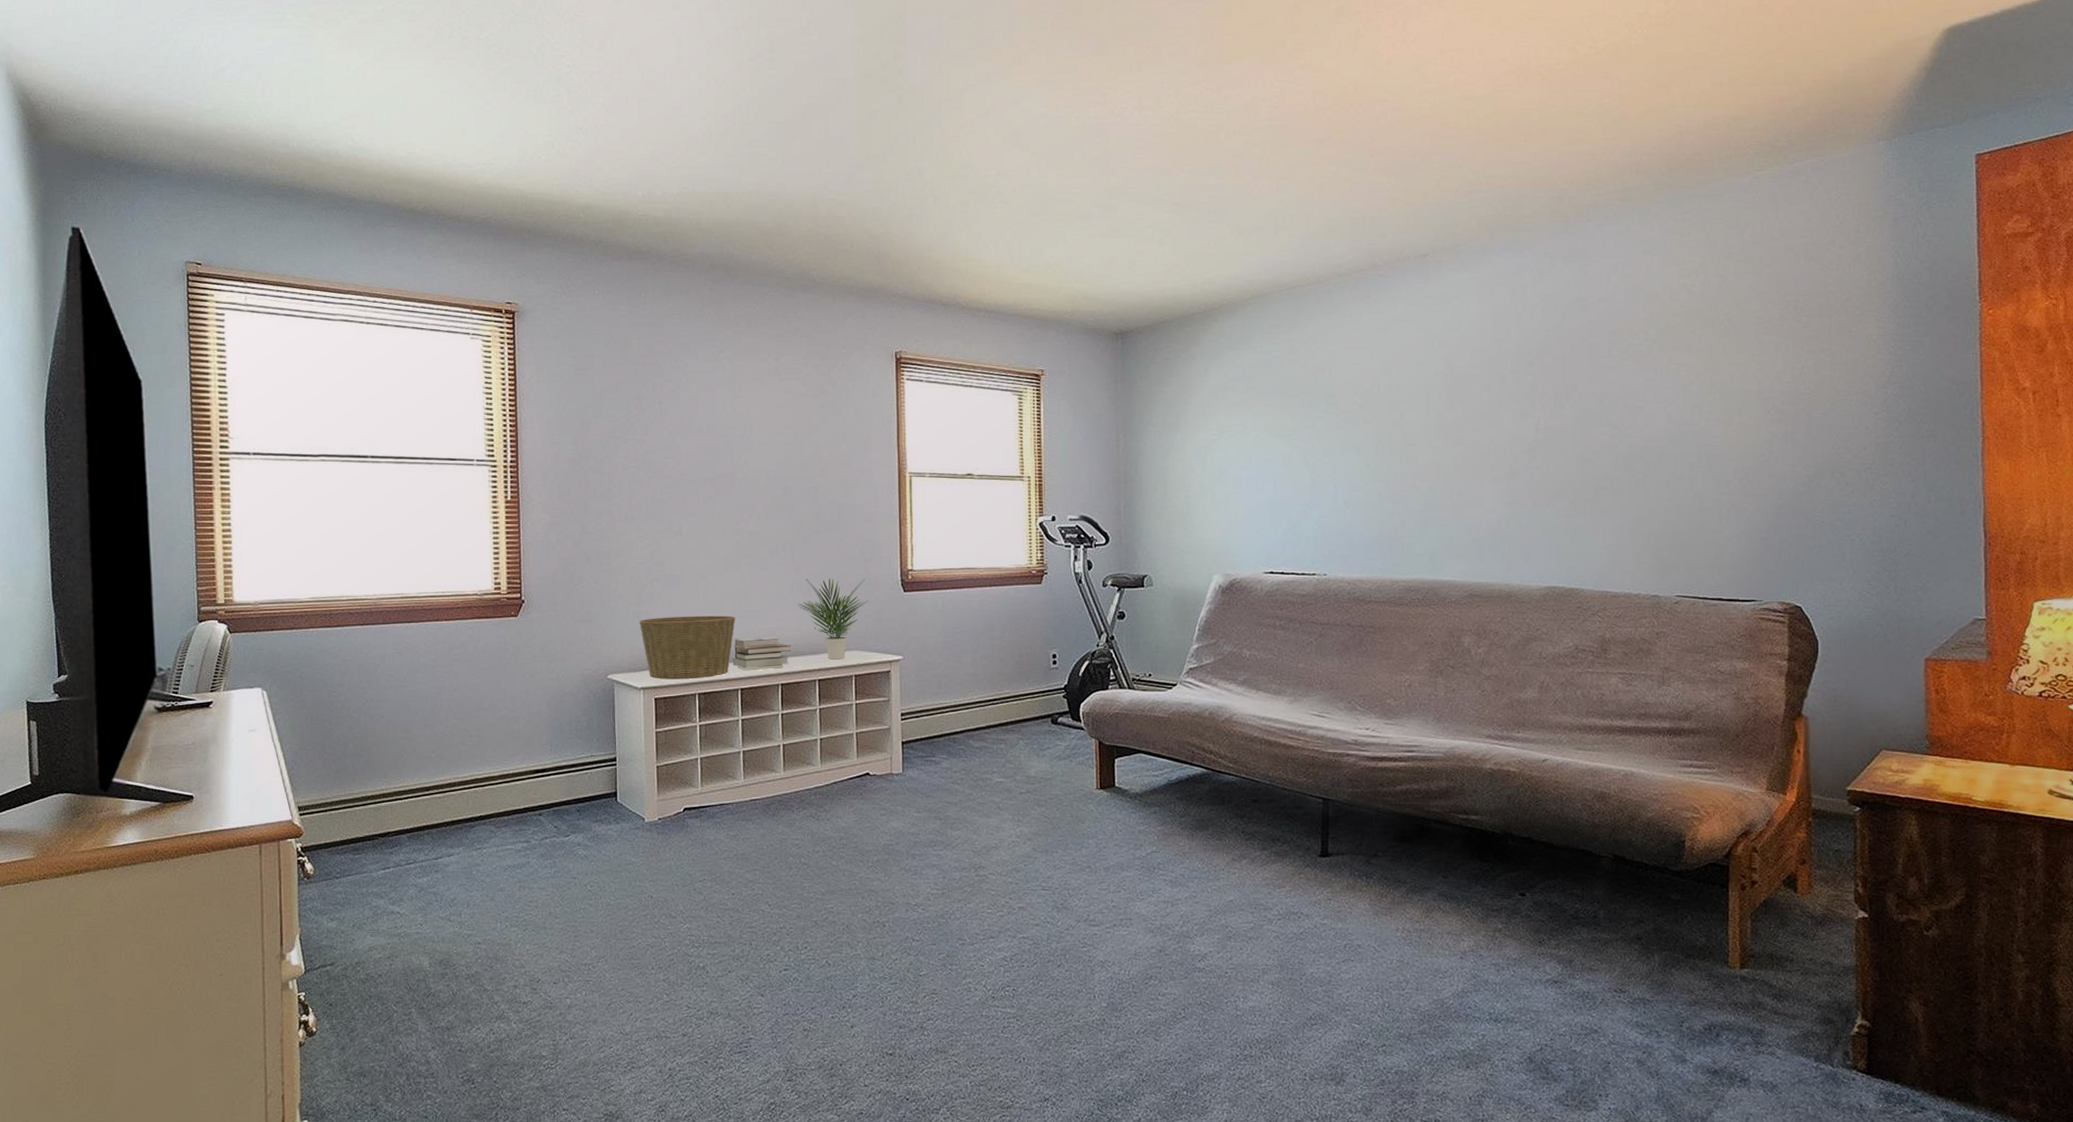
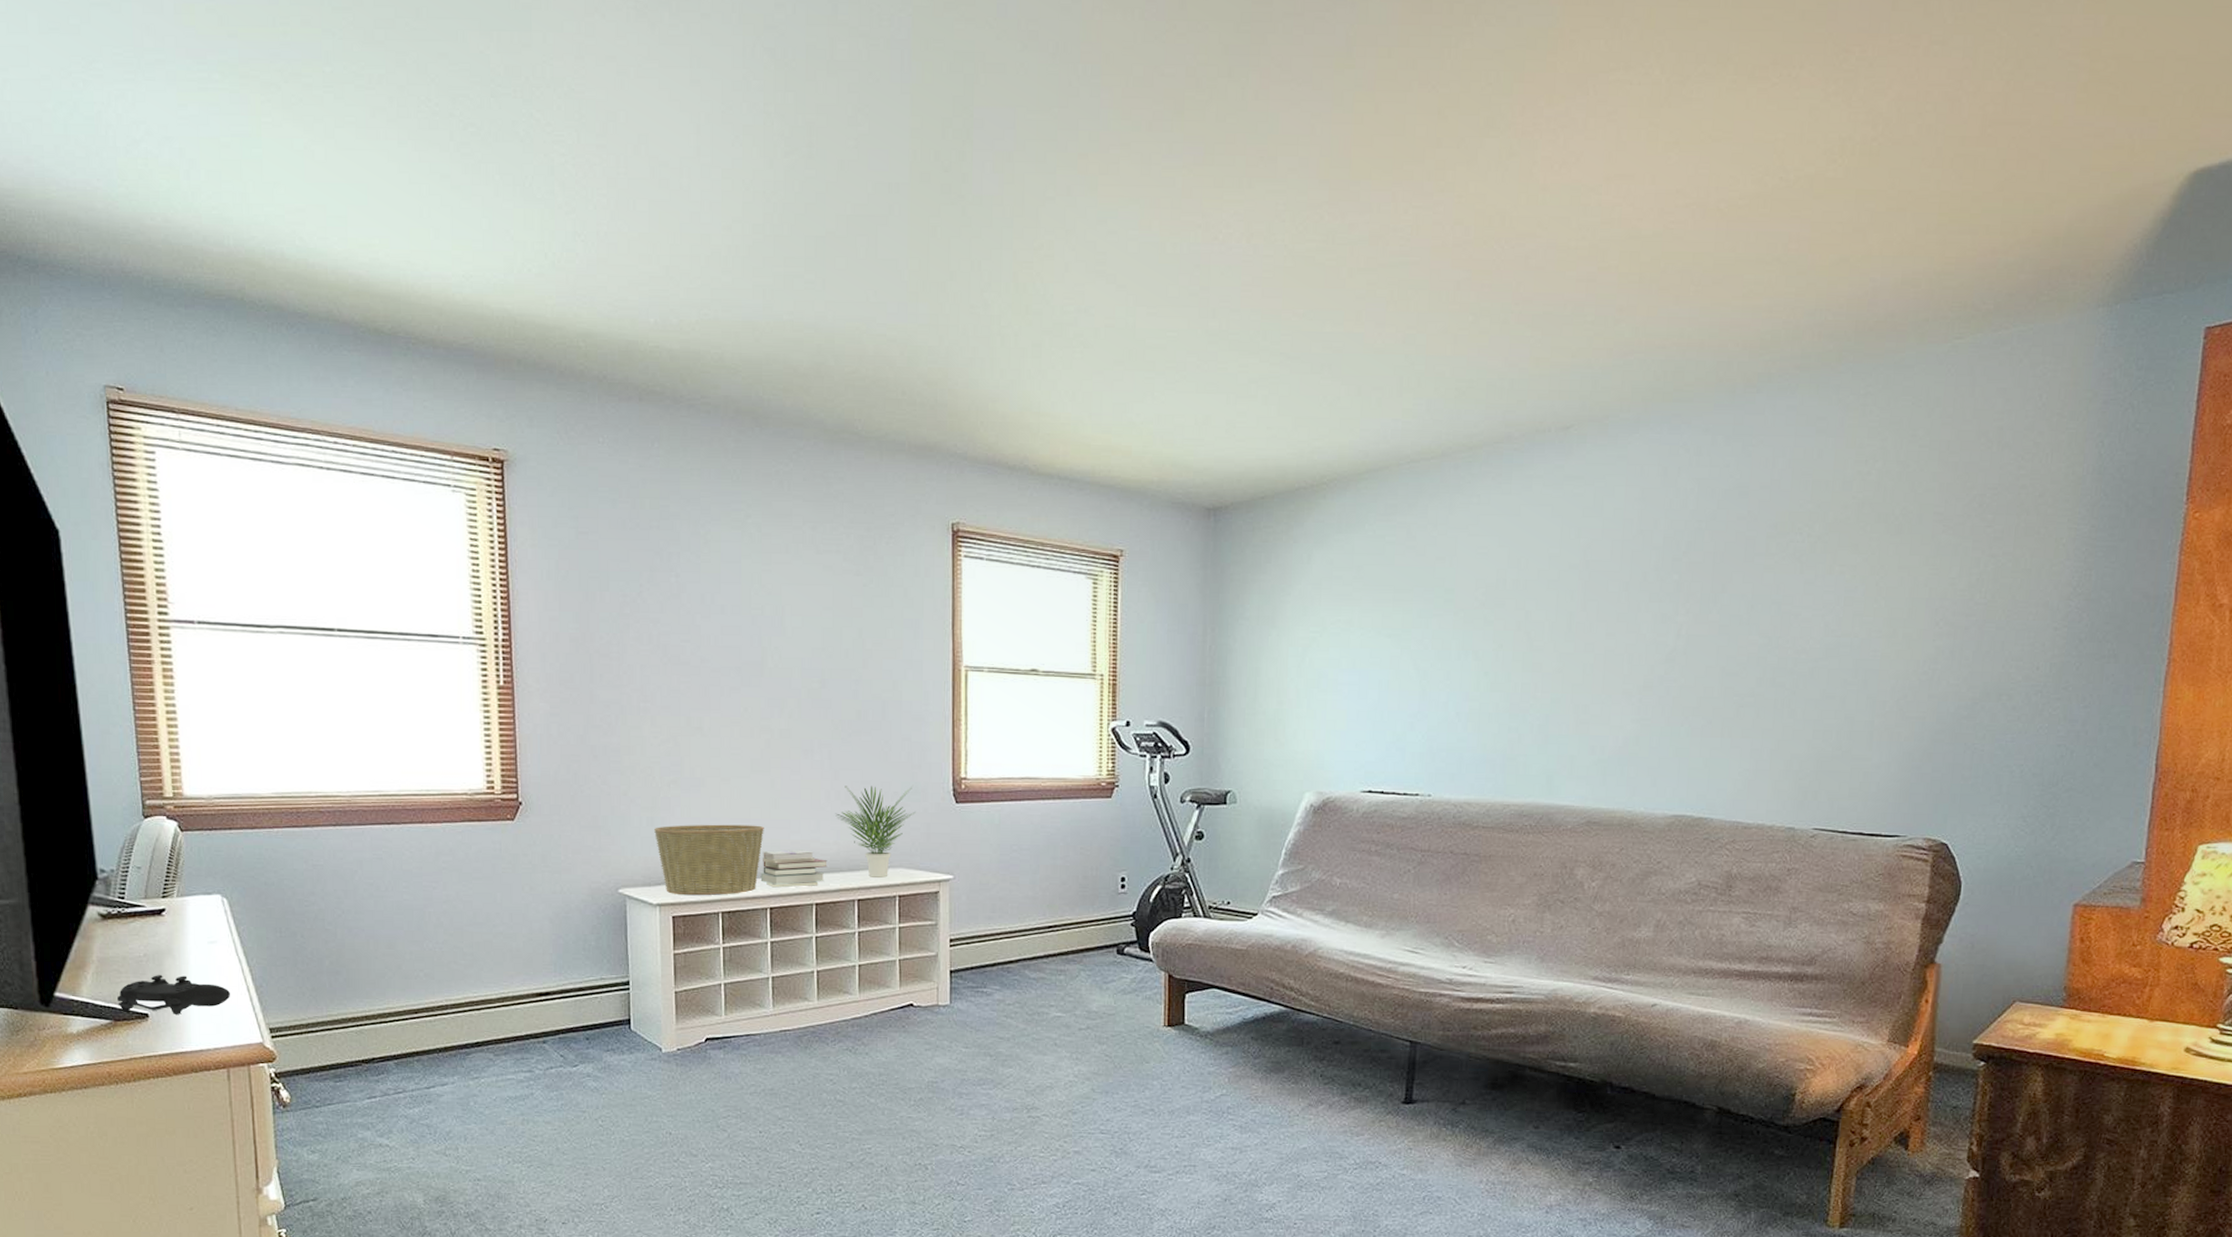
game controller: none [167,761,265,796] -> present [117,975,230,1014]

